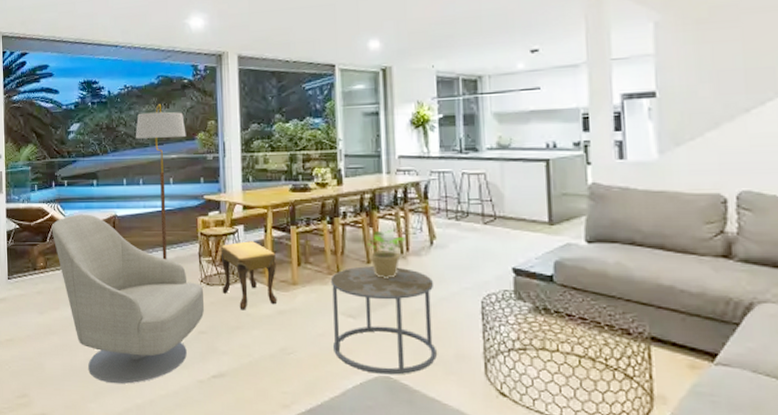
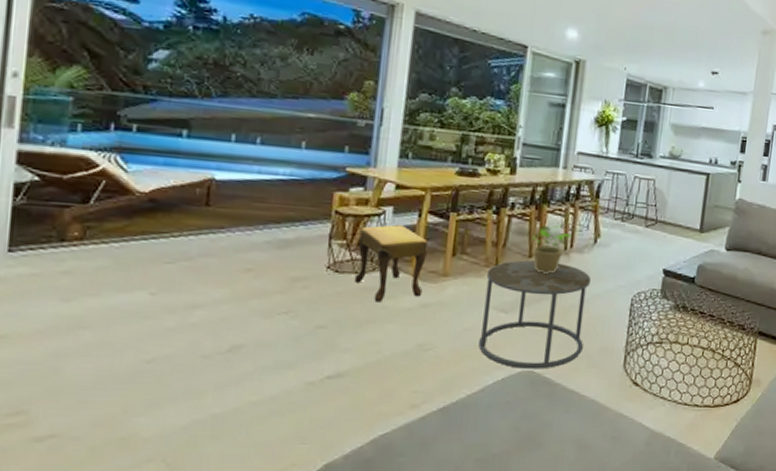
armchair: present [51,214,205,384] -> none [100,171,329,391]
floor lamp: present [136,104,187,260] -> none [259,47,333,240]

